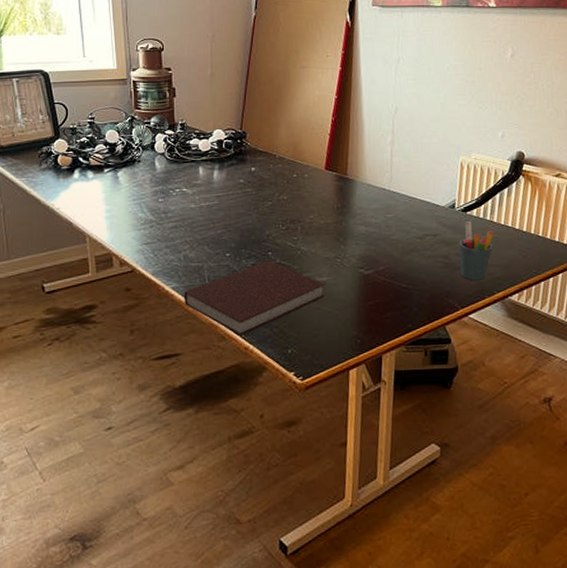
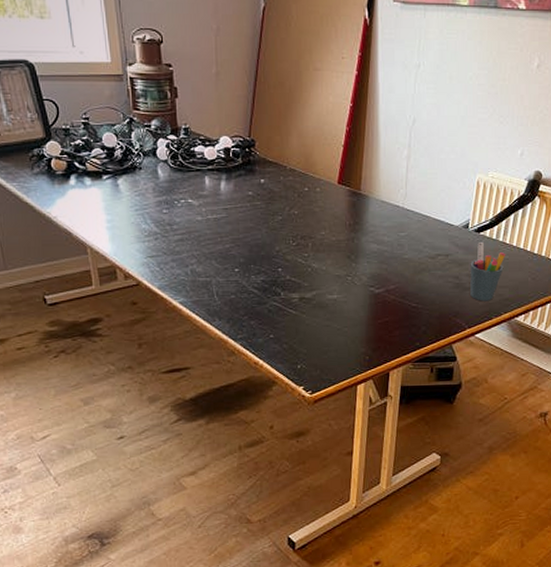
notebook: present [184,260,325,336] -> none [192,277,335,351]

